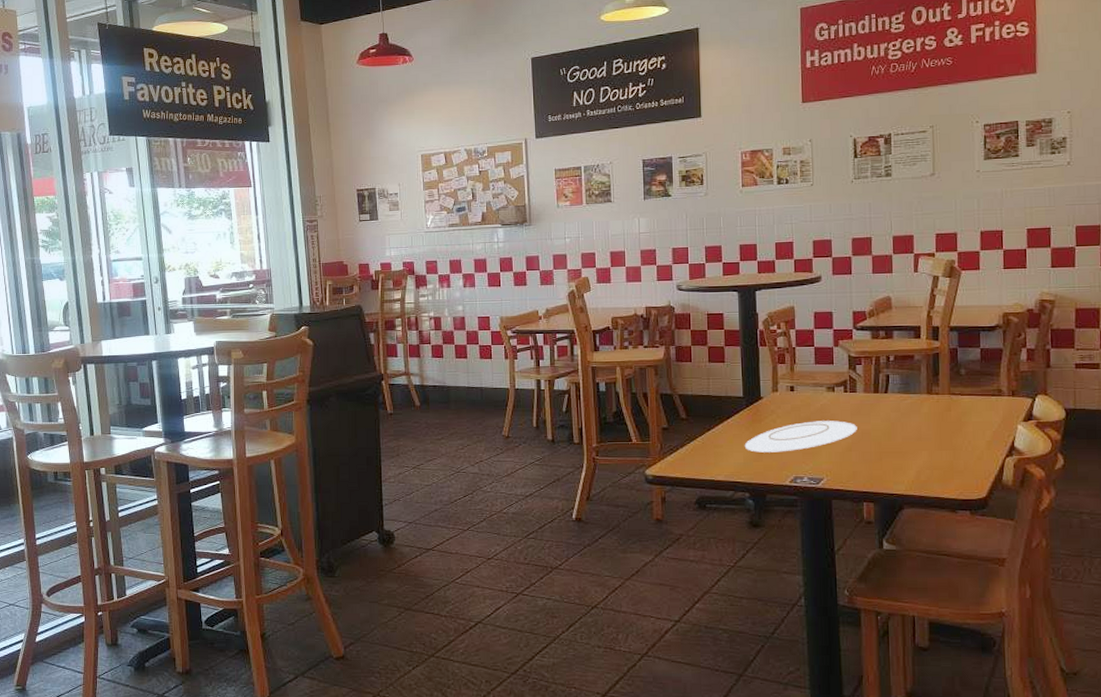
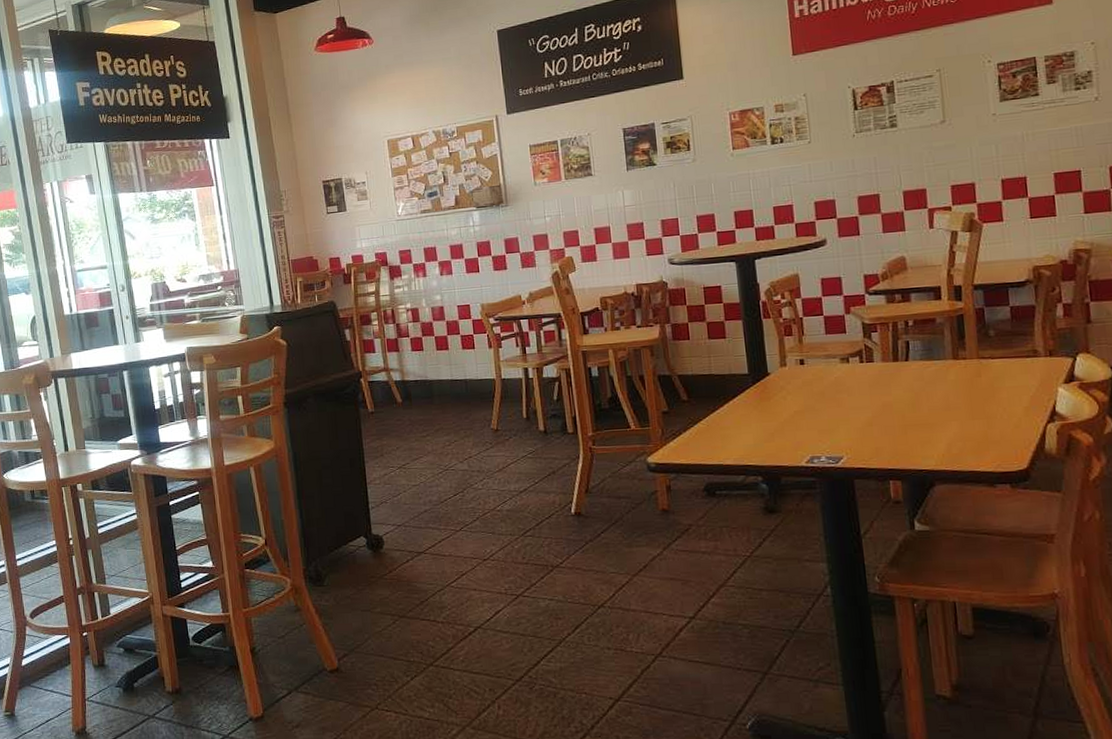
plate: present [744,420,857,453] -> none [753,393,877,433]

